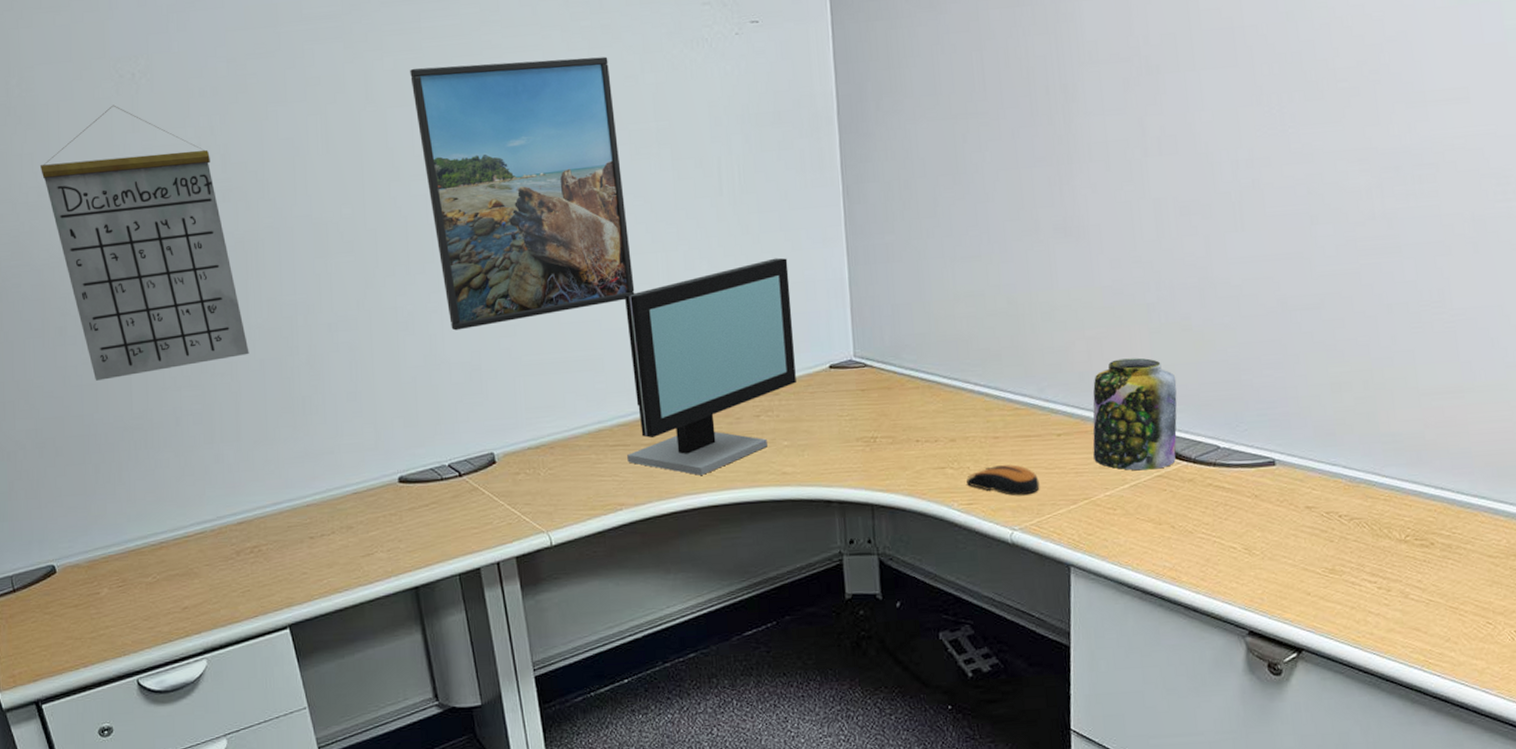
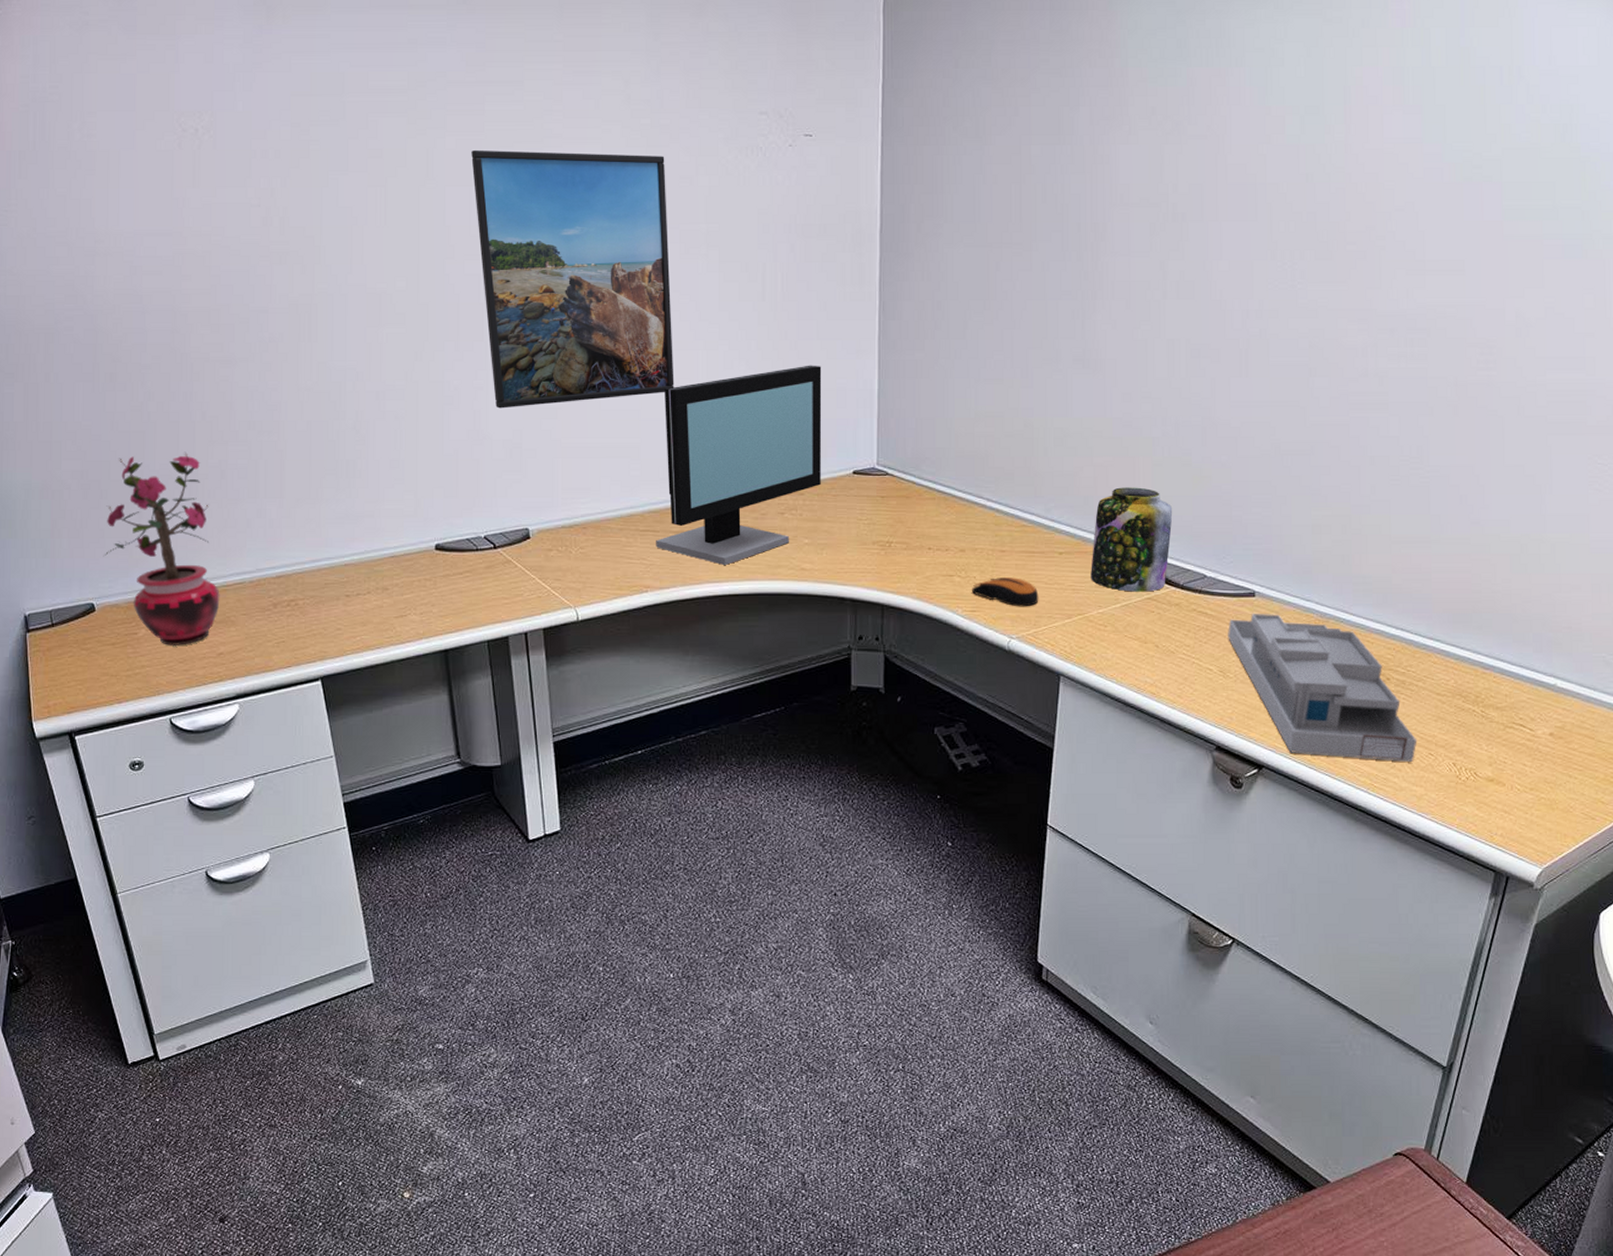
calendar: present [39,105,249,381] -> none [97,158,297,428]
potted plant: none [61,401,182,603] -> present [103,451,220,645]
desk organizer: none [1249,482,1472,634] -> present [1228,613,1417,762]

